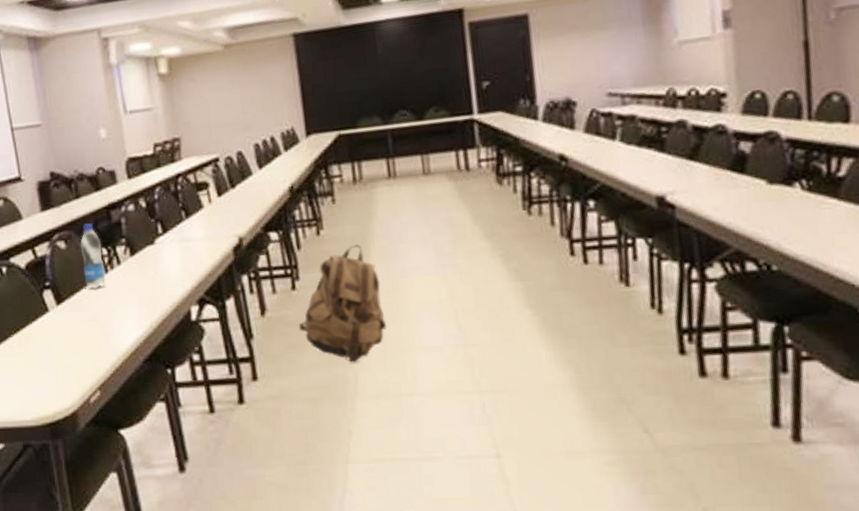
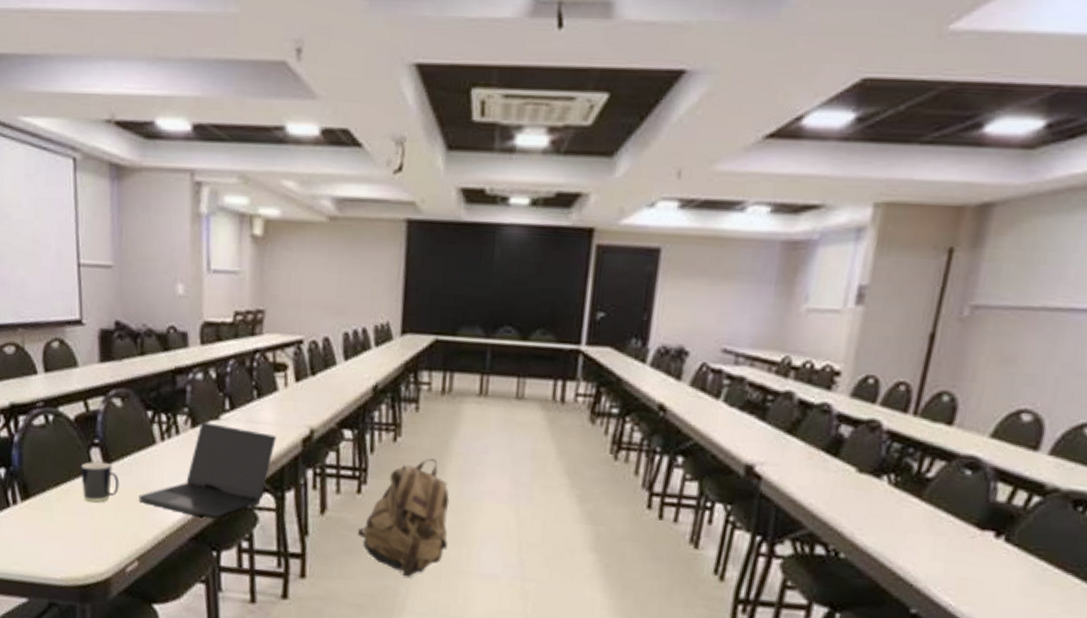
mug: none [36,301,74,342] -> present [80,461,120,502]
bottle: present [80,223,106,289] -> none [137,384,162,455]
laptop: none [92,247,209,339] -> present [138,421,276,520]

